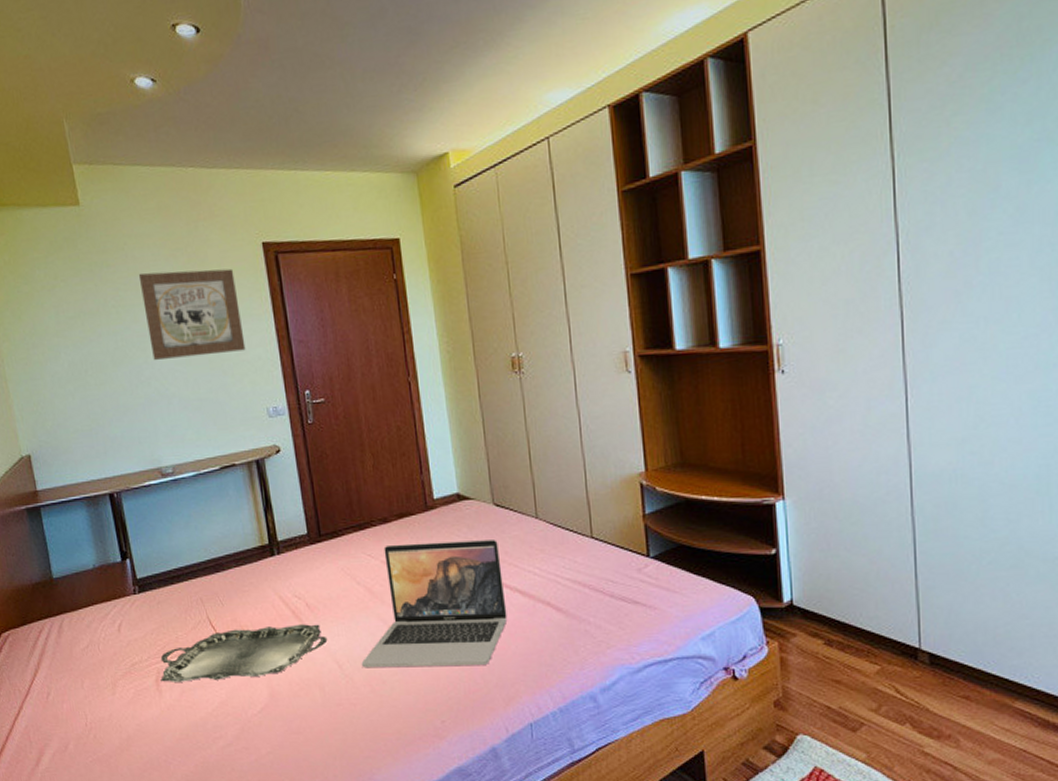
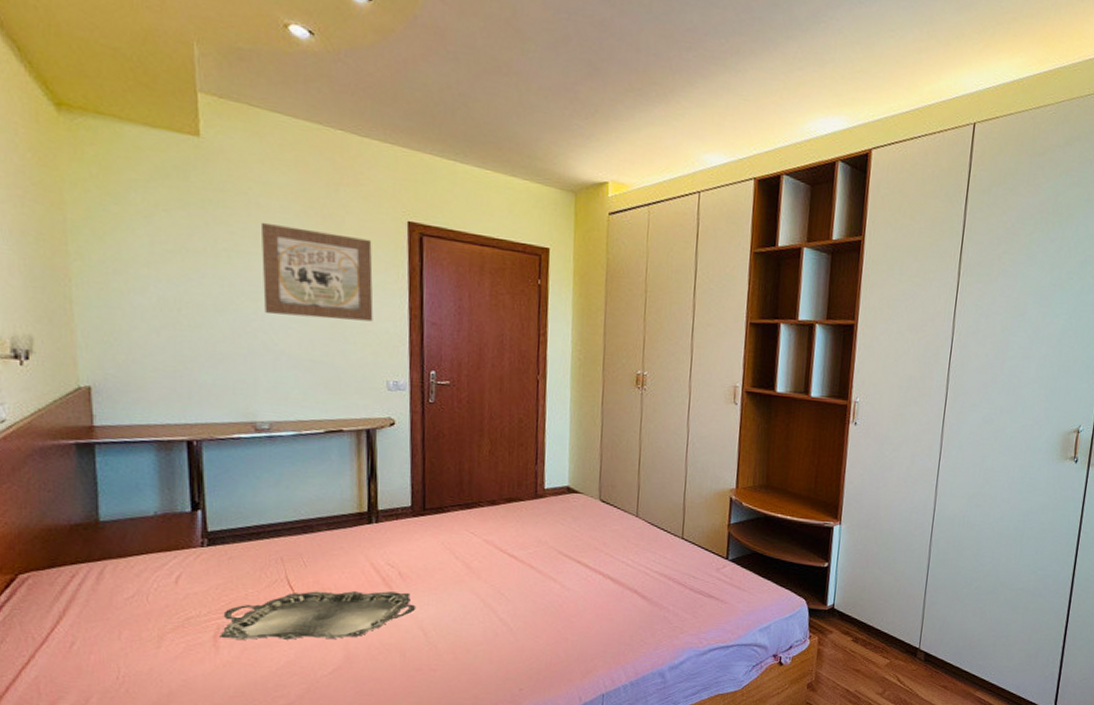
laptop: present [361,540,507,667] -> none [447,525,599,641]

